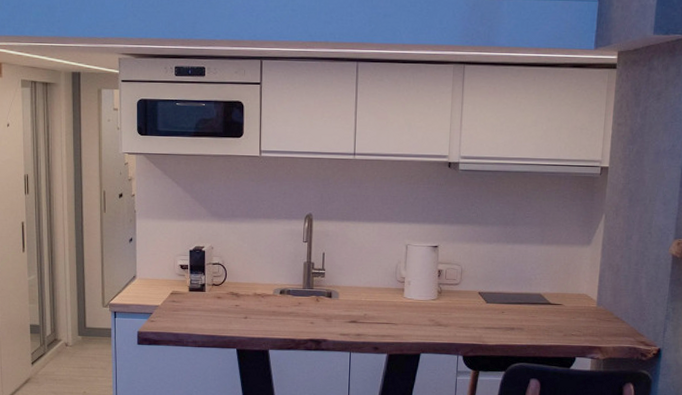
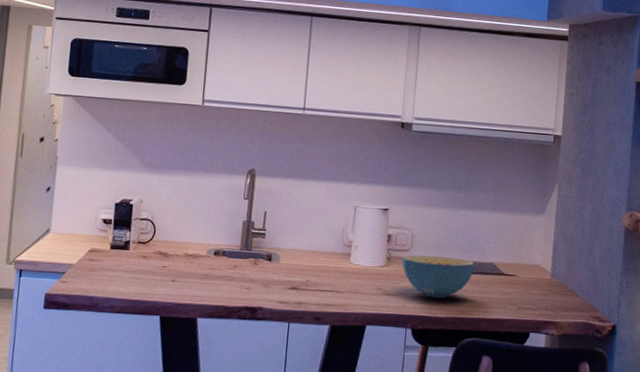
cereal bowl: none [452,288,522,328] -> present [402,255,475,299]

